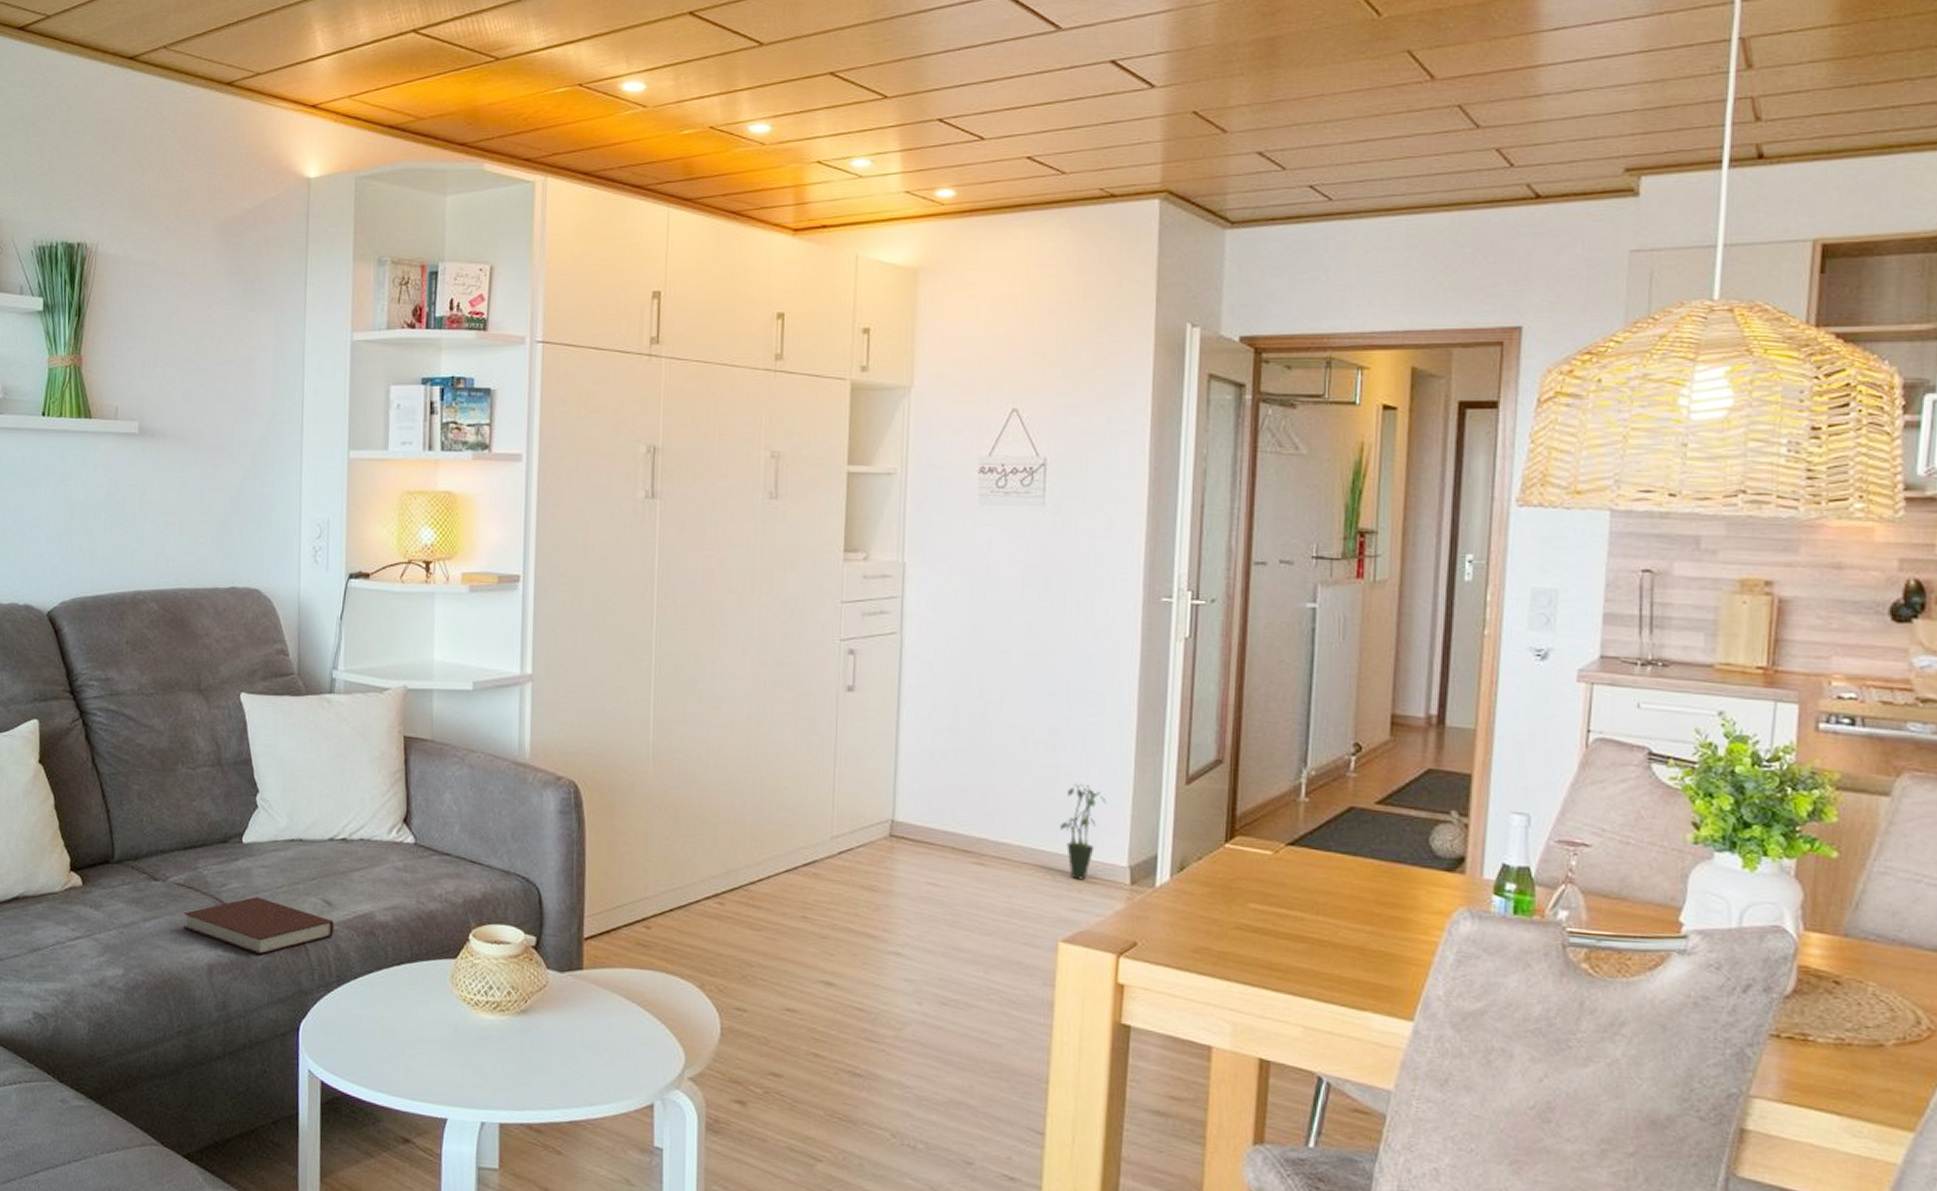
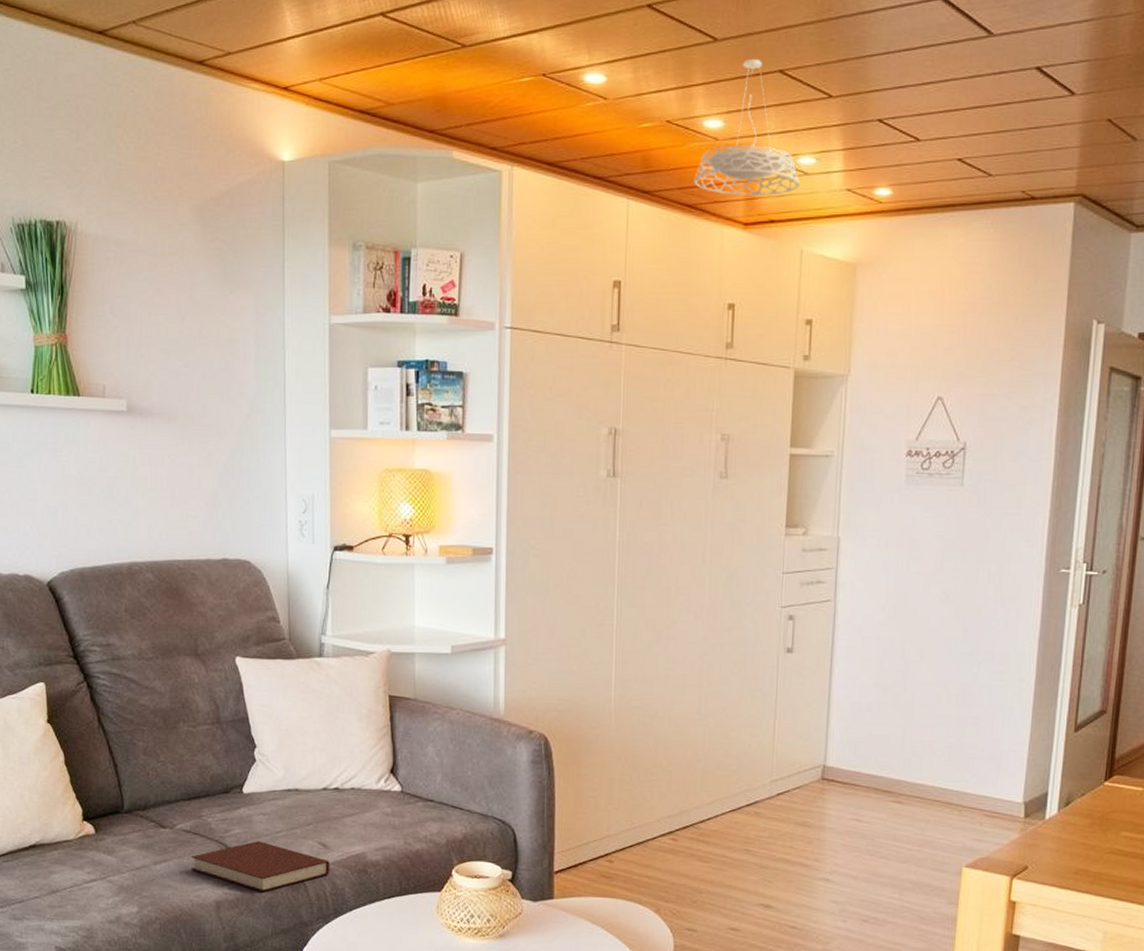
pendant light: none [739,62,854,201] -> present [694,59,800,196]
potted plant: present [1060,783,1107,880] -> none [967,732,1008,815]

